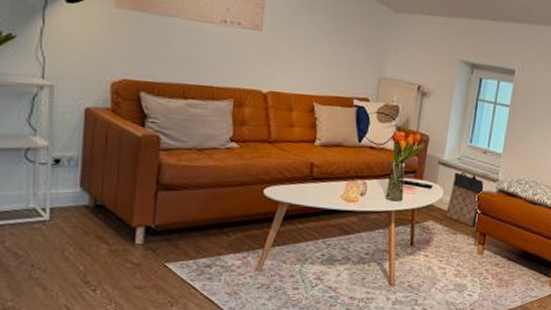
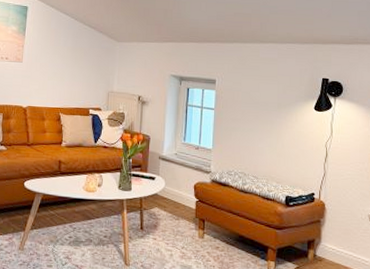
bag: present [444,172,484,227] -> none [168,165,199,213]

